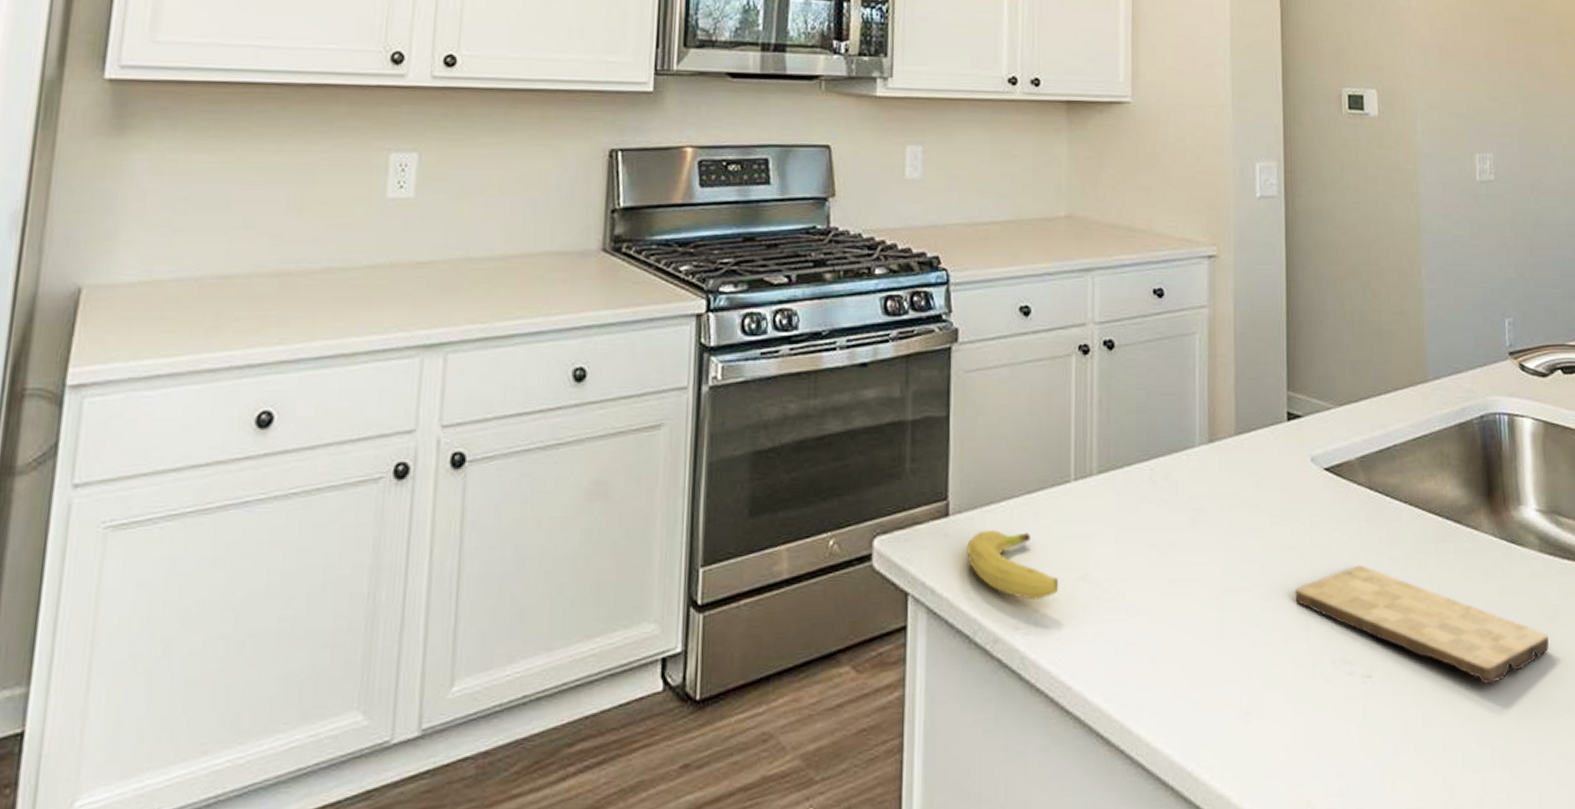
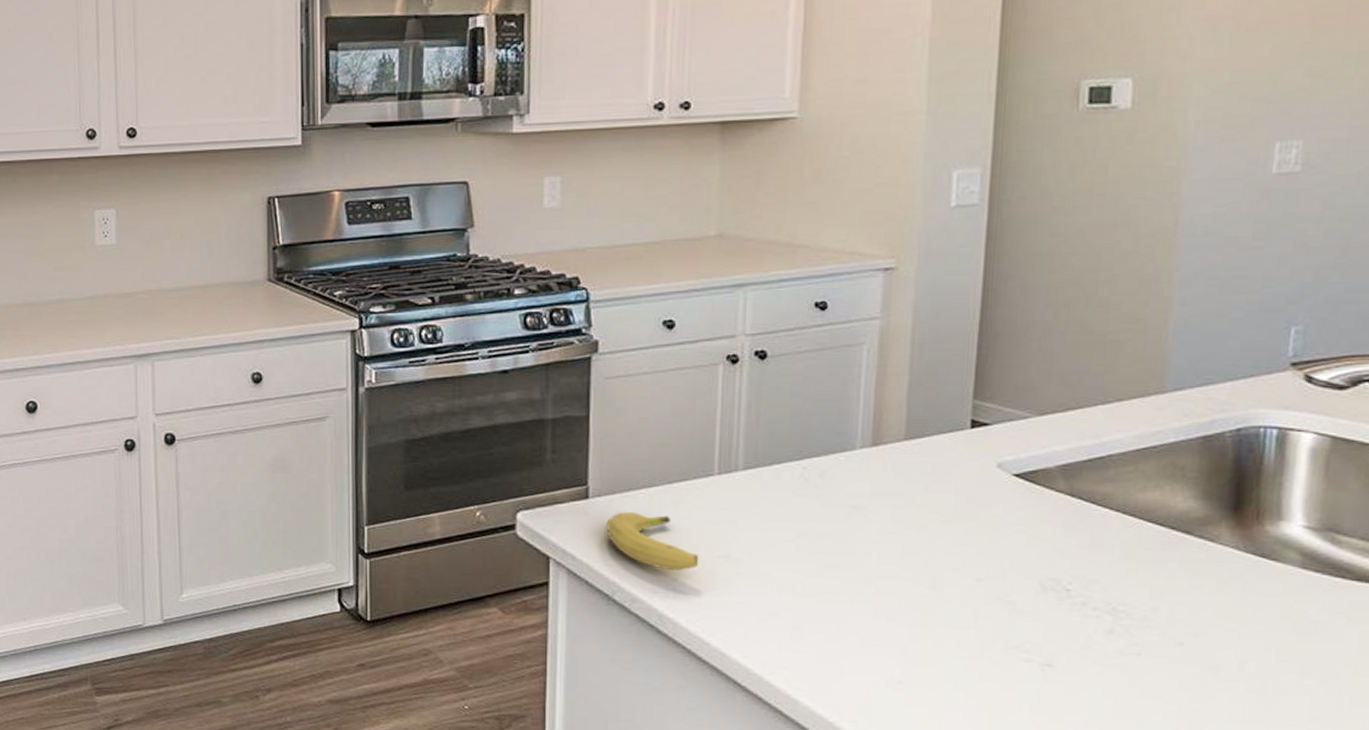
cutting board: present [1295,565,1549,685] -> none [965,566,1299,687]

